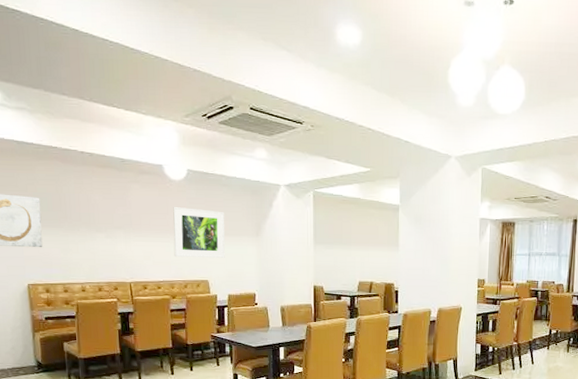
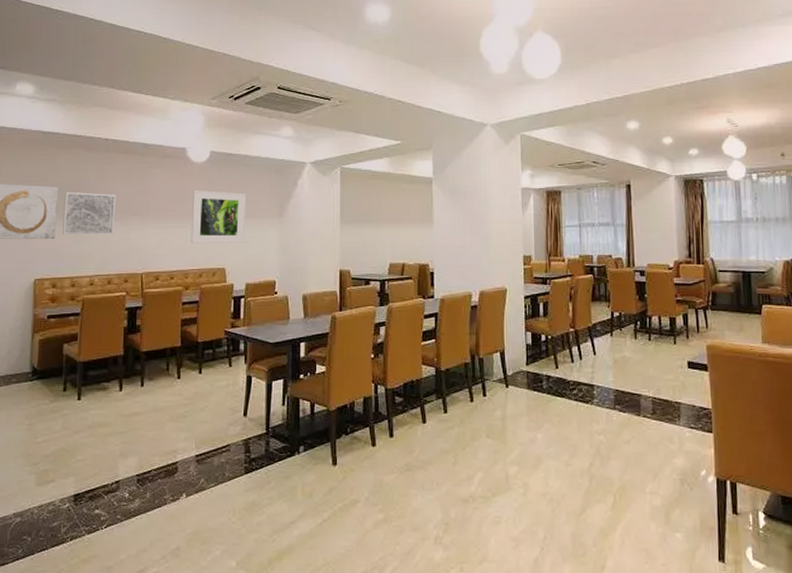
wall art: none [46,203,100,246] -> present [62,192,116,236]

